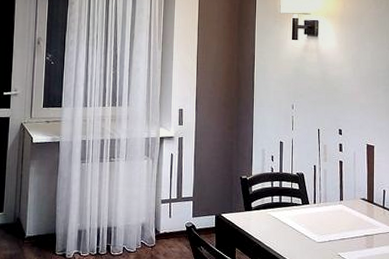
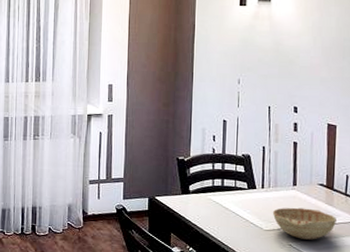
decorative bowl: none [323,220,377,250] -> present [272,207,336,240]

